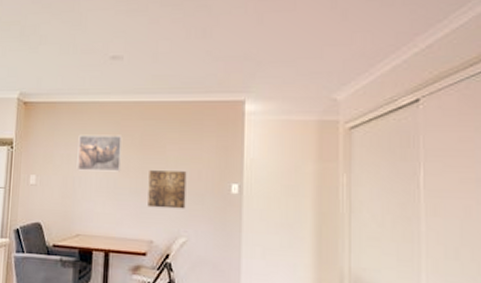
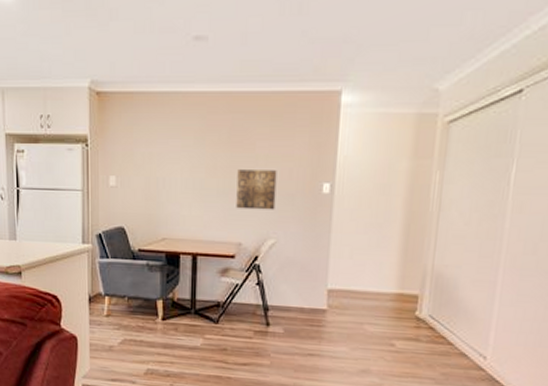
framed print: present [76,135,123,172] -> none [160,130,209,172]

